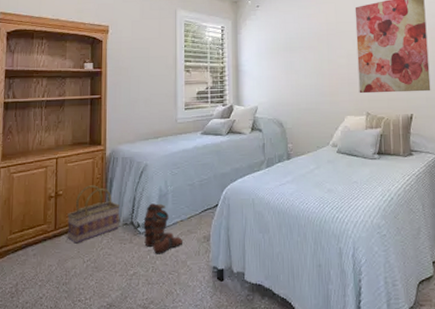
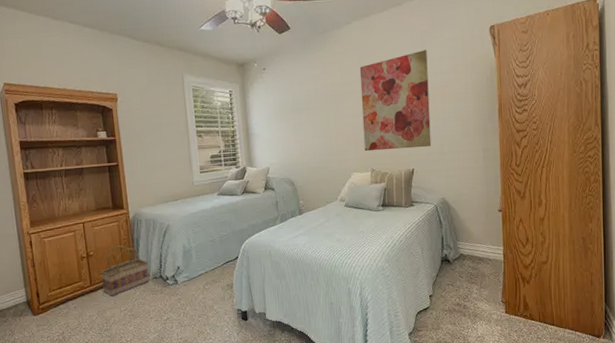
boots: present [143,203,184,254] -> none [171,258,210,302]

